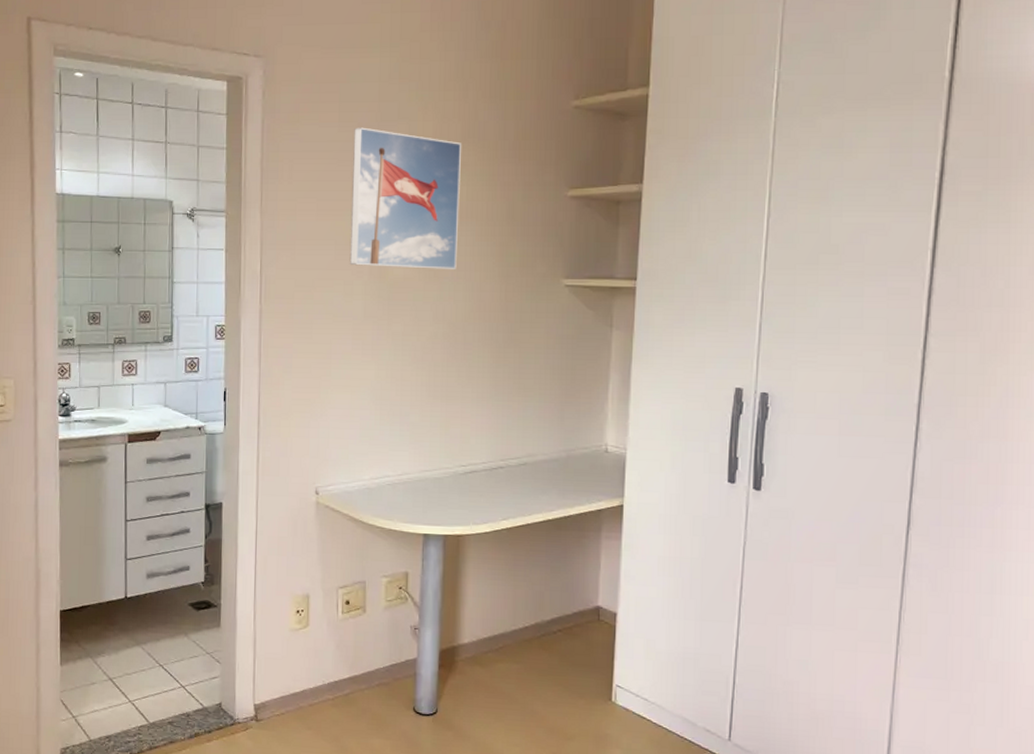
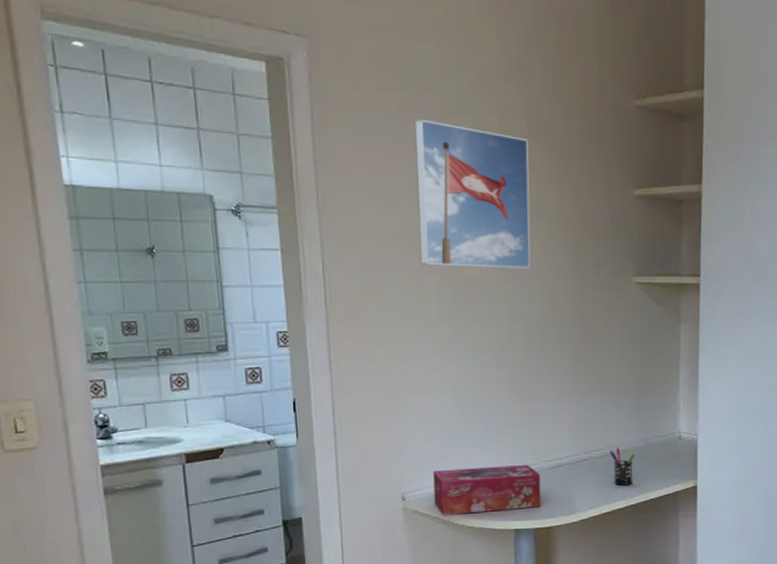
tissue box: none [346,466,454,514] -> present [433,464,541,515]
pen holder: none [528,457,555,498] -> present [610,447,635,486]

